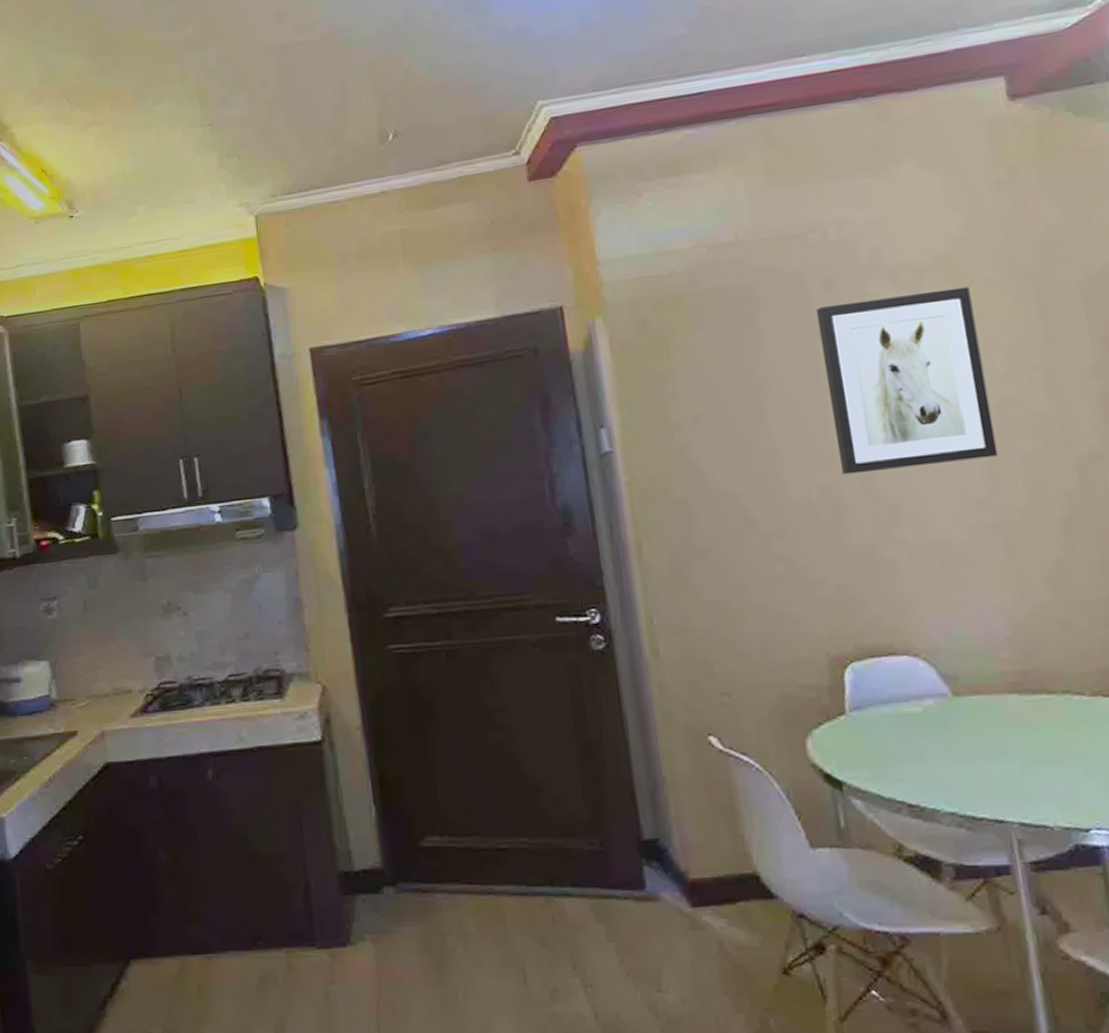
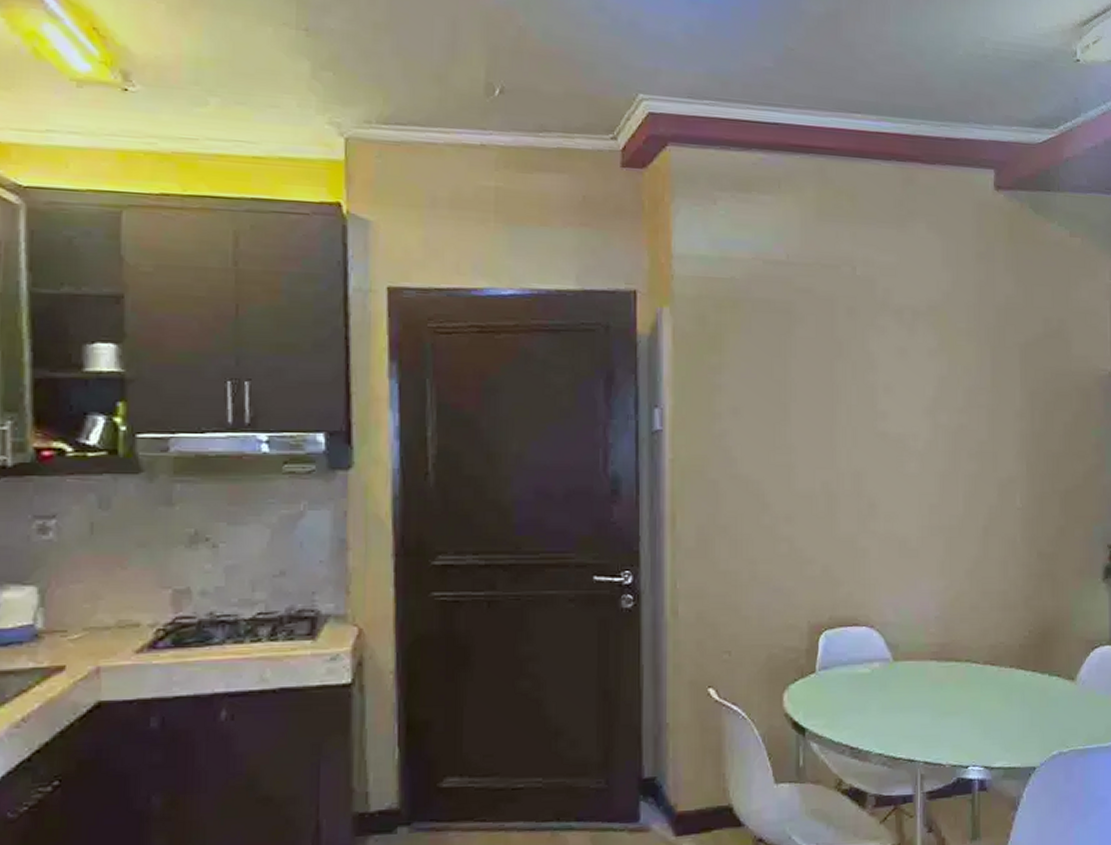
wall art: present [815,286,999,475] -> none [839,330,950,474]

